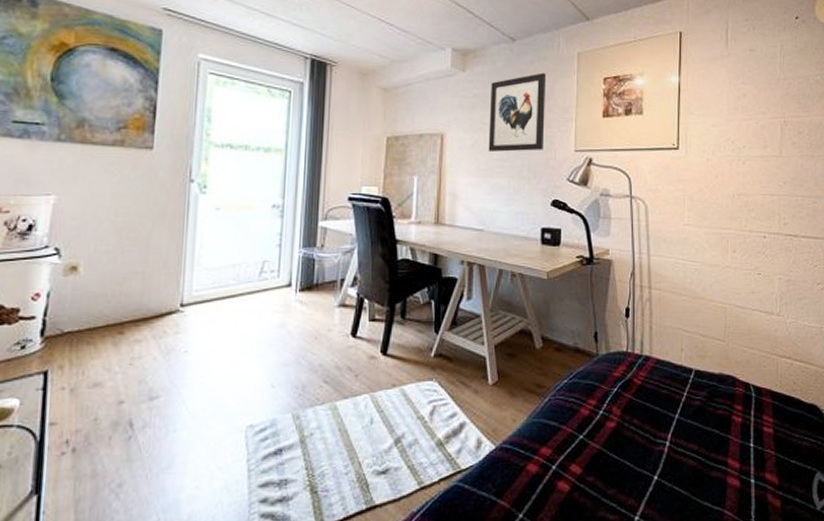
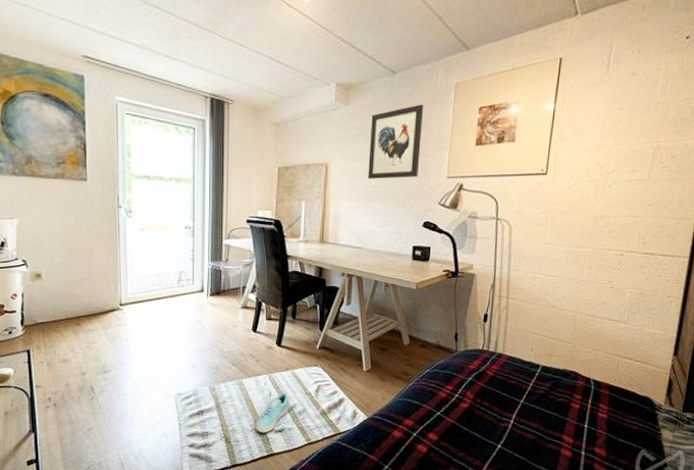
sneaker: none [351,418,396,477] -> present [255,393,289,433]

